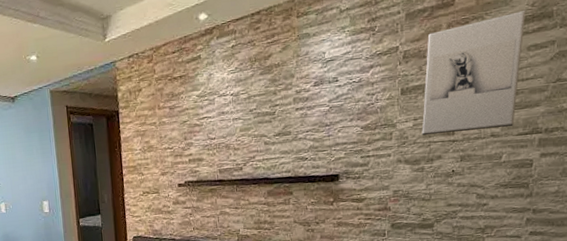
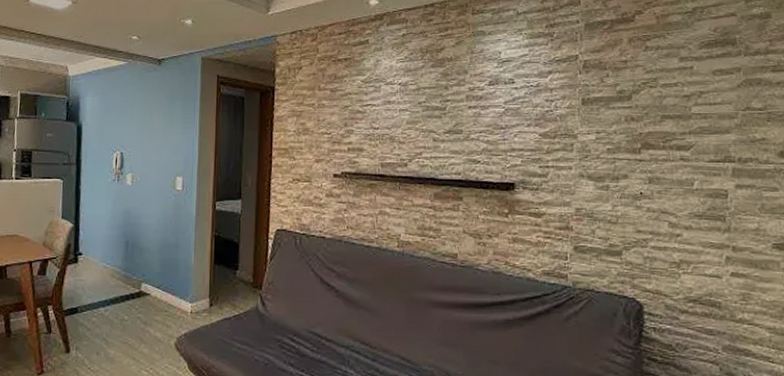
wall sculpture: present [421,9,527,136] -> none [605,34,709,152]

